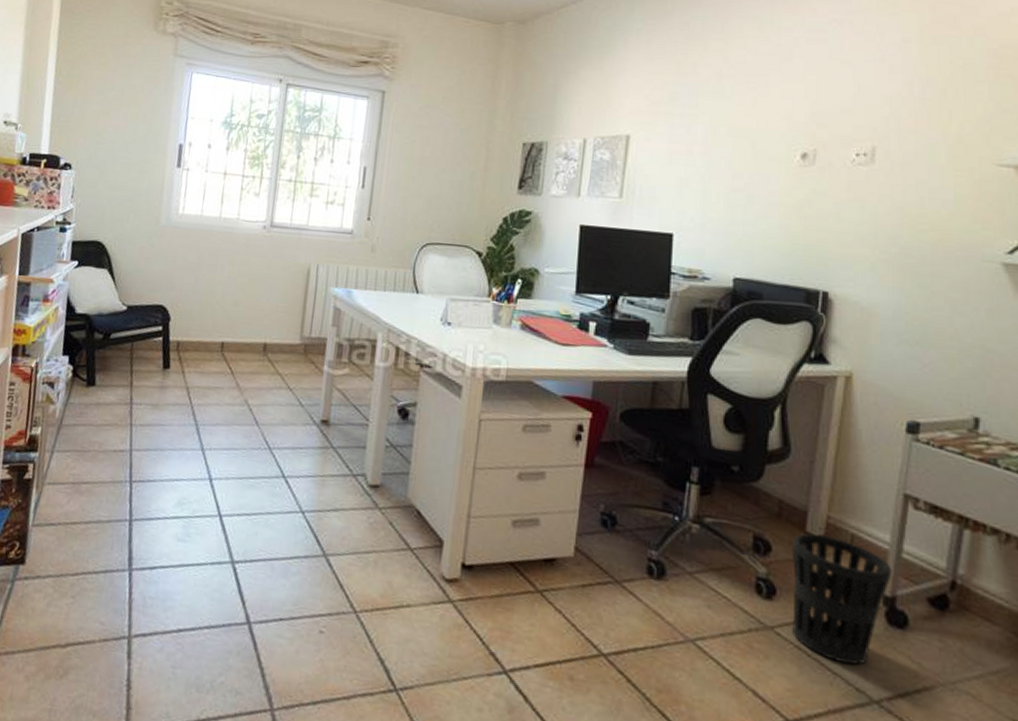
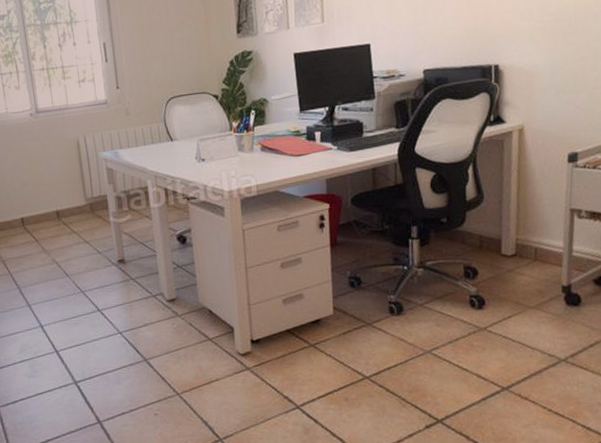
wastebasket: present [792,533,892,665] -> none [493,253,567,340]

